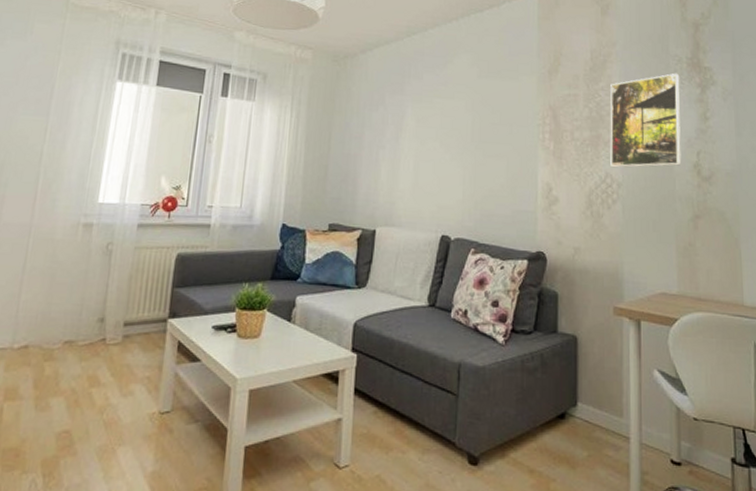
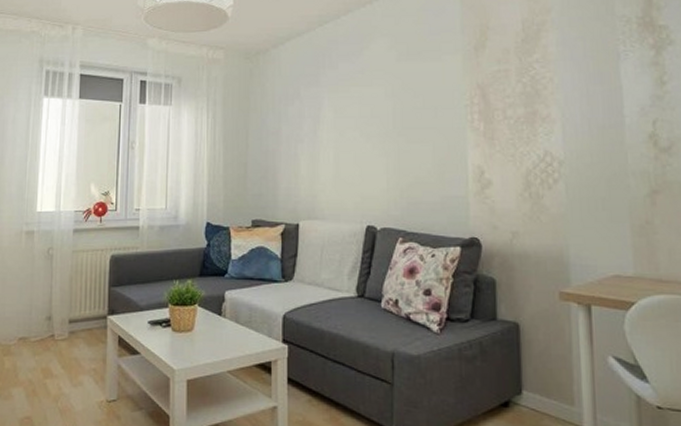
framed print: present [610,73,682,168] -> none [546,35,634,145]

